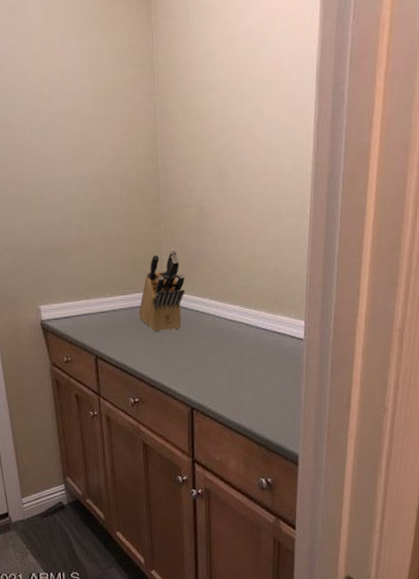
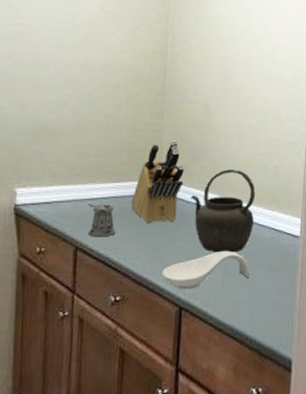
pepper shaker: none [101,315,129,347] -> present [88,203,116,237]
spoon rest: none [172,355,255,392] -> present [161,250,251,289]
kettle: none [192,274,257,358] -> present [190,169,256,253]

